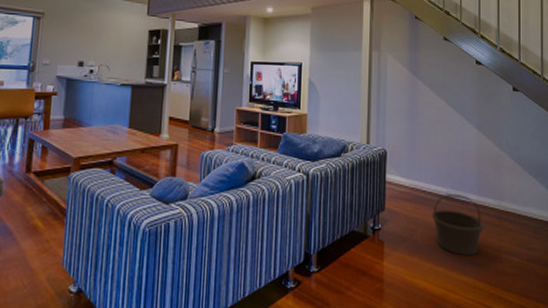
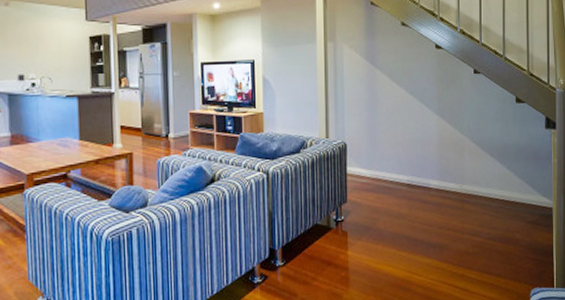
basket: present [431,195,484,256] -> none [393,181,446,240]

